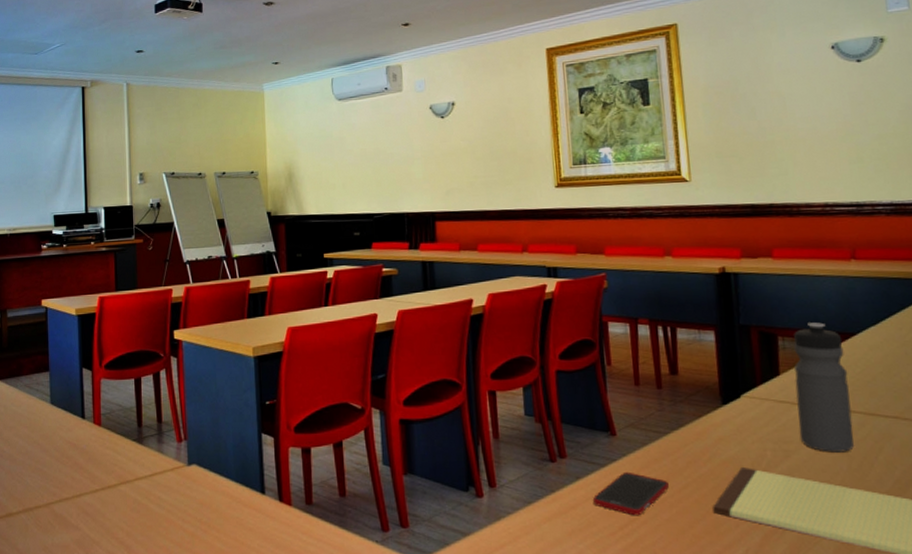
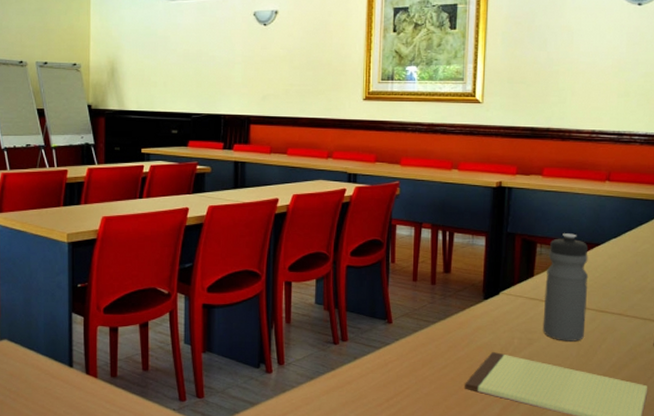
cell phone: present [592,471,669,516] -> none [366,354,431,391]

